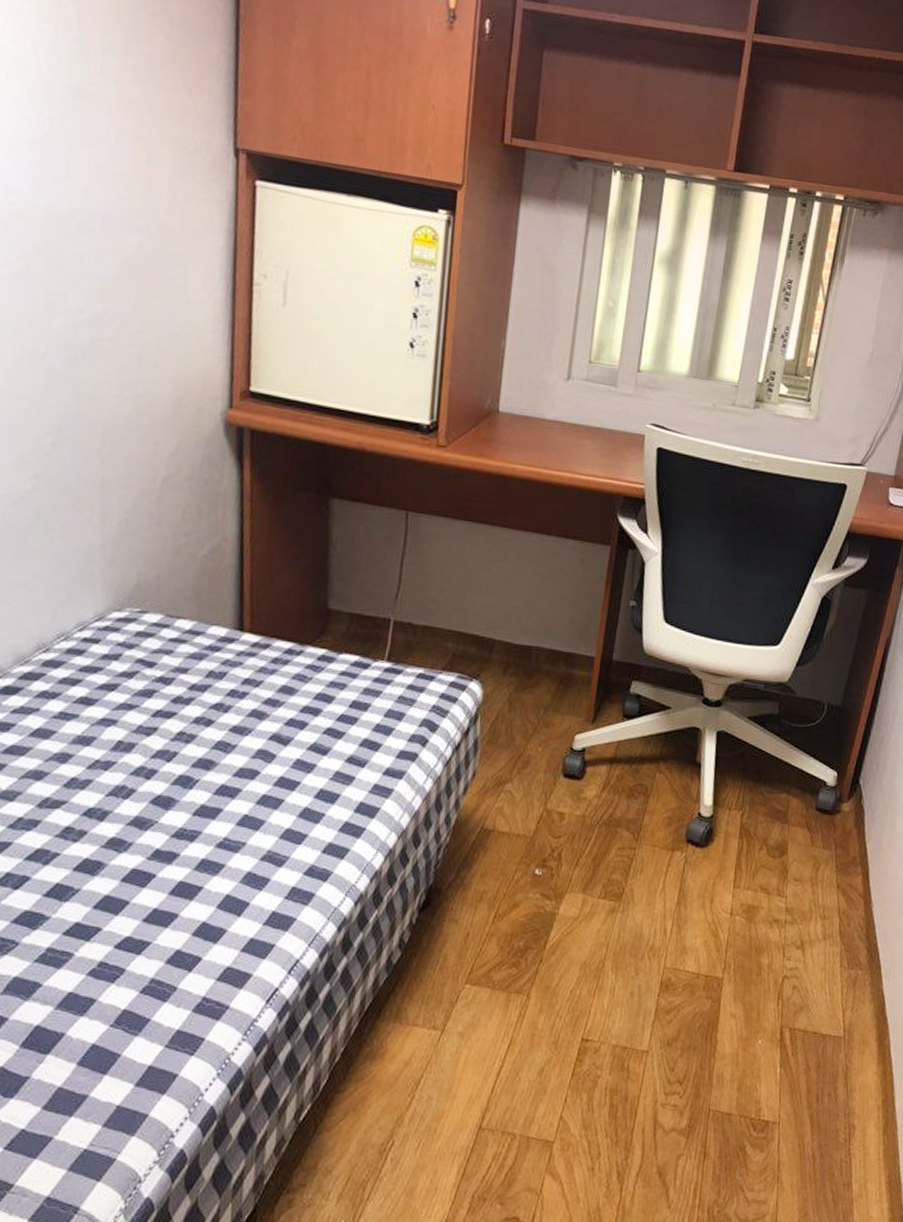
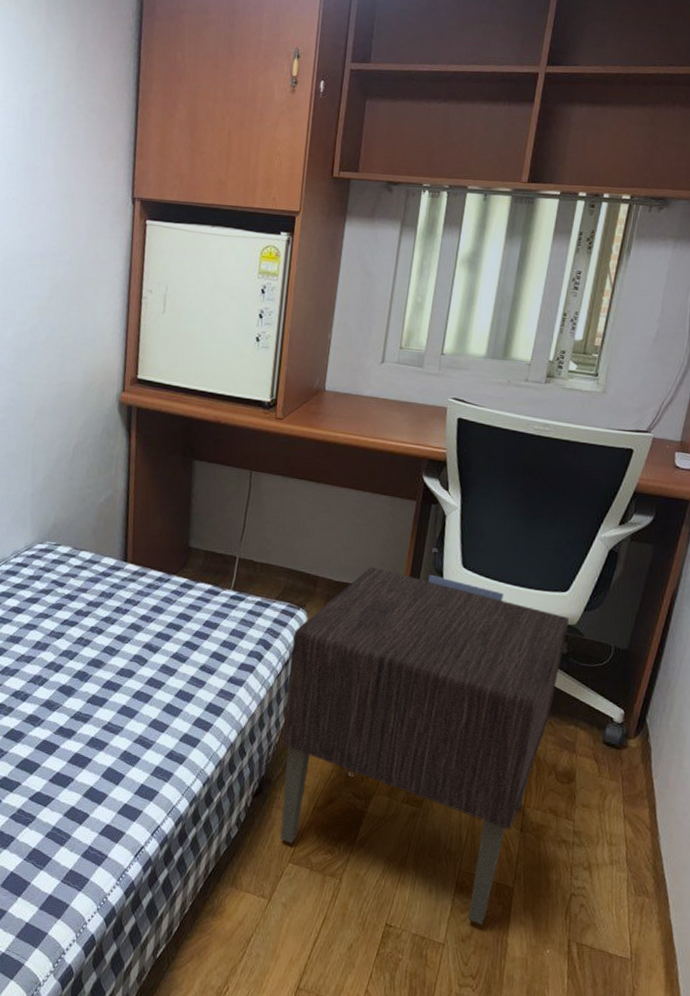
nightstand: none [452,626,780,1024] -> present [280,567,569,925]

